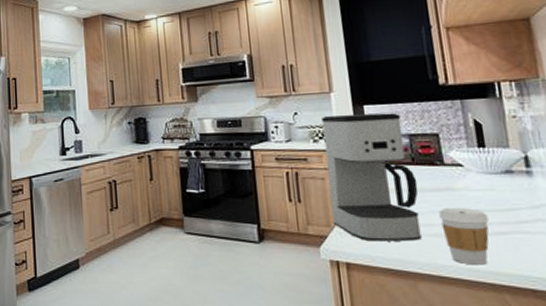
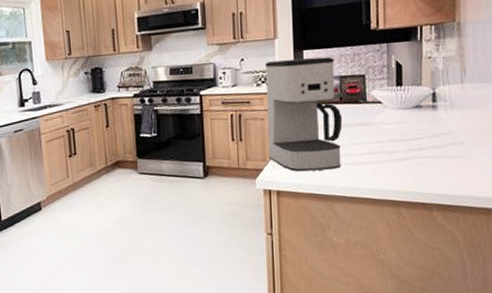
coffee cup: present [438,207,489,265] -> none [357,138,396,187]

